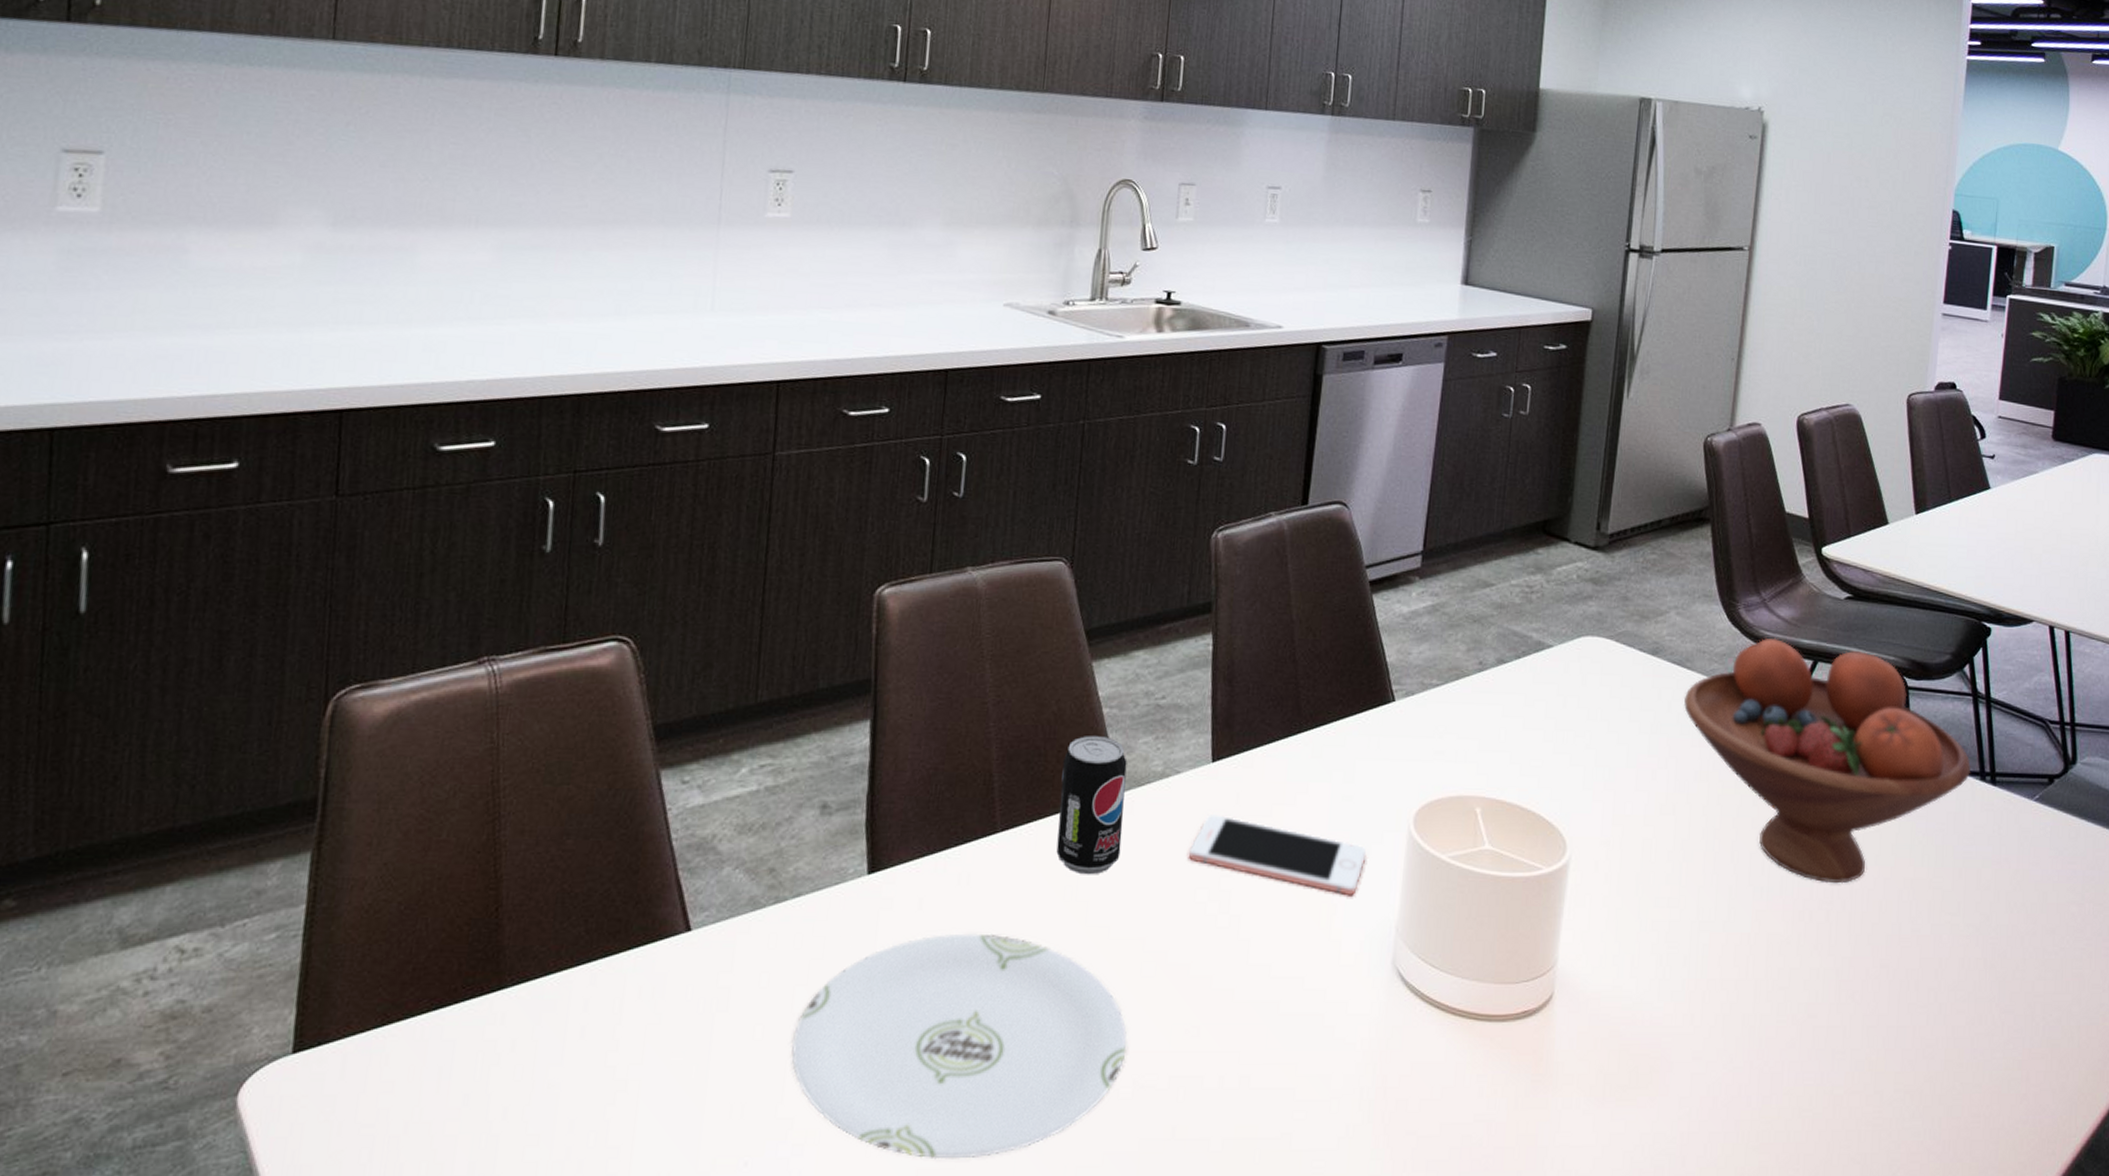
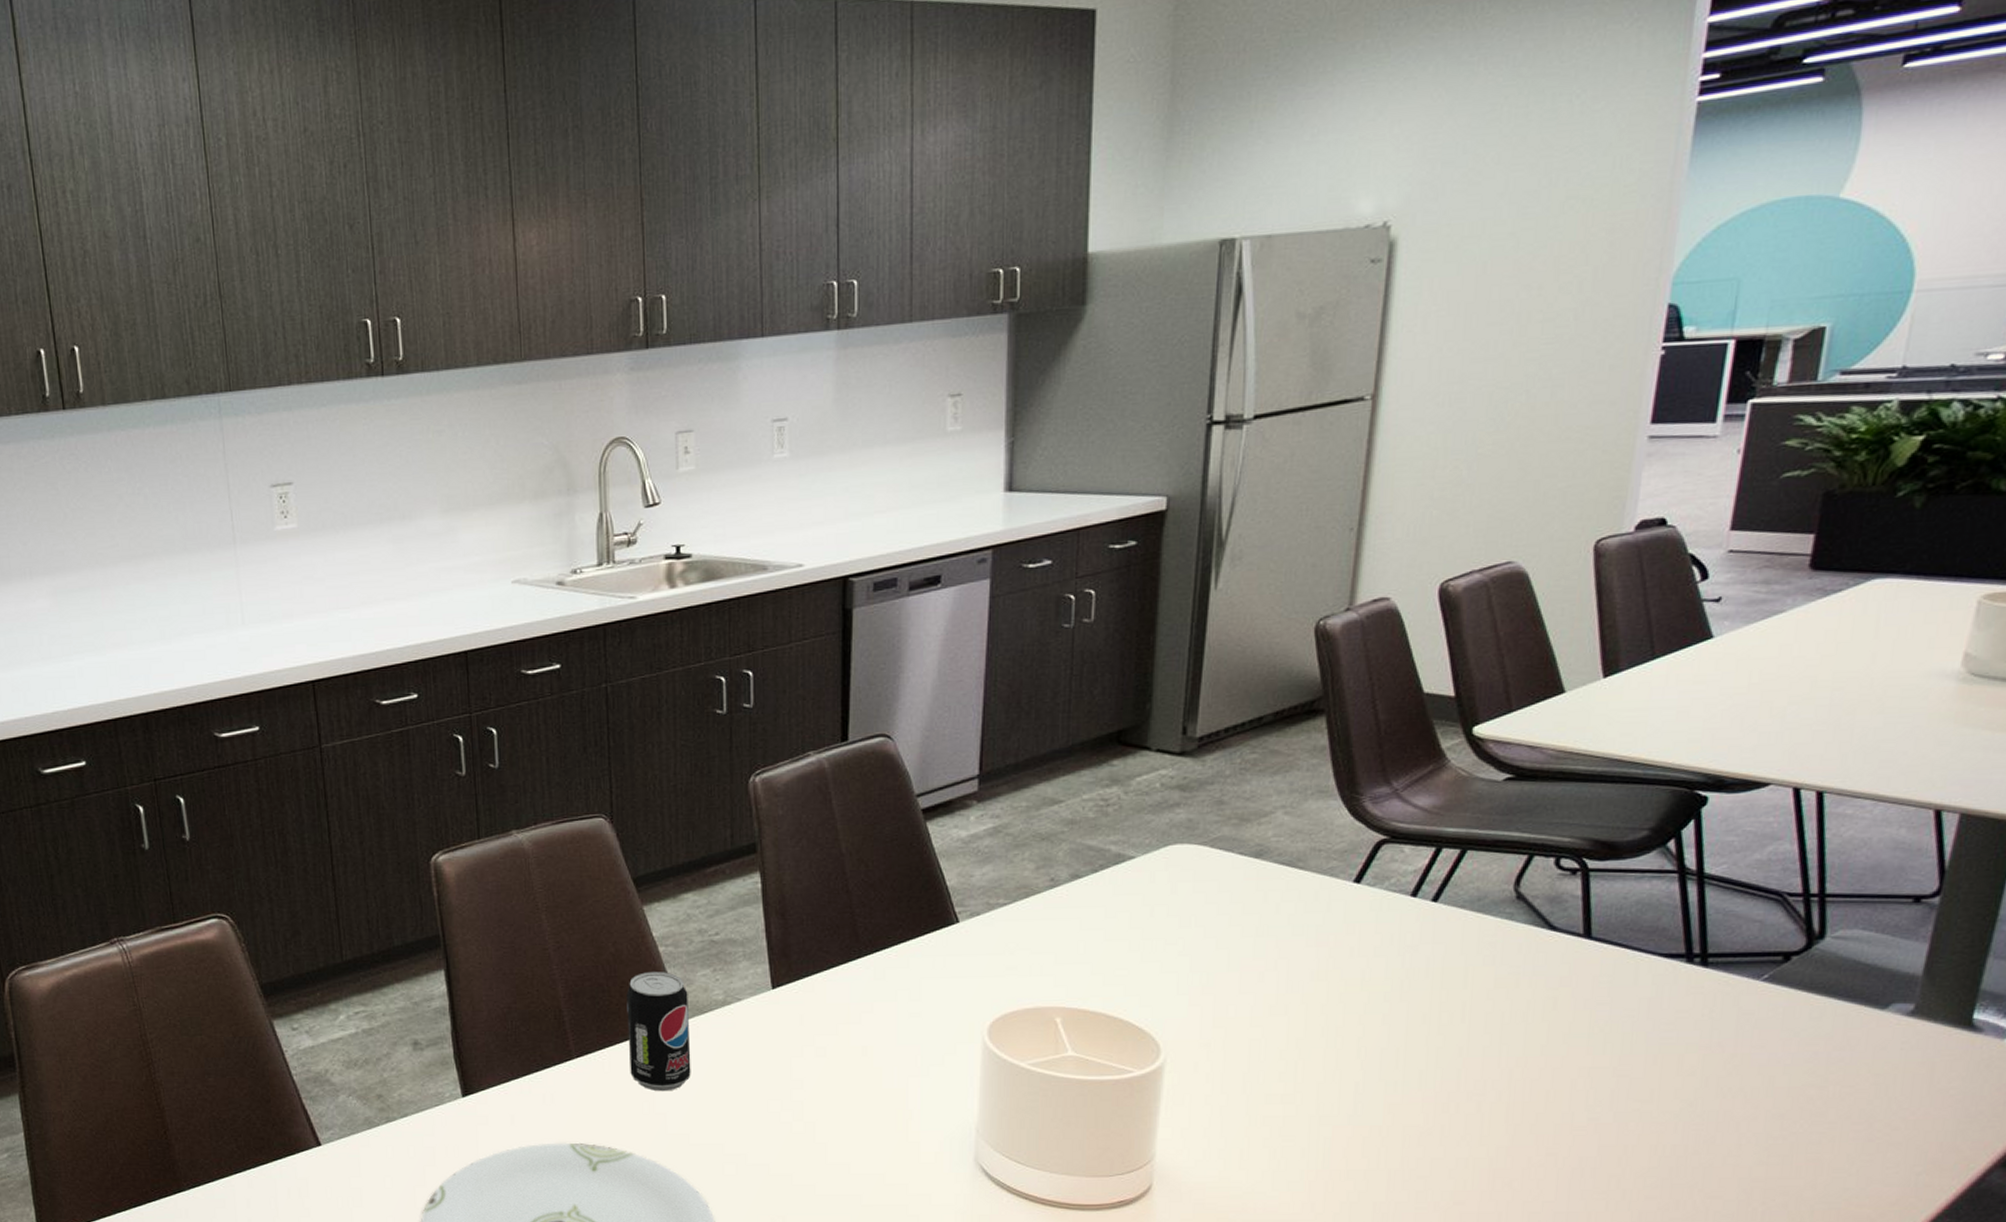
cell phone: present [1188,813,1366,896] -> none [757,1034,938,1103]
fruit bowl: present [1683,638,1972,884] -> none [1295,829,1675,1075]

